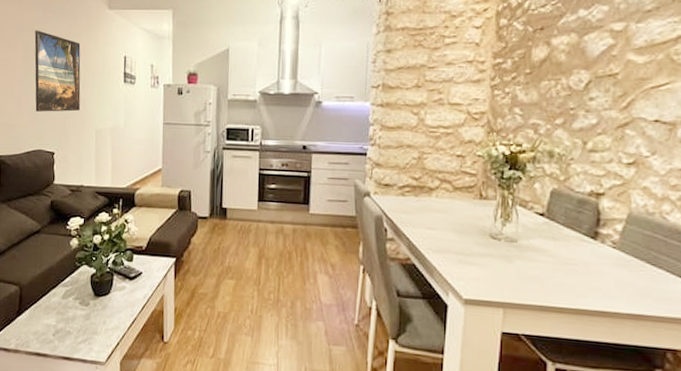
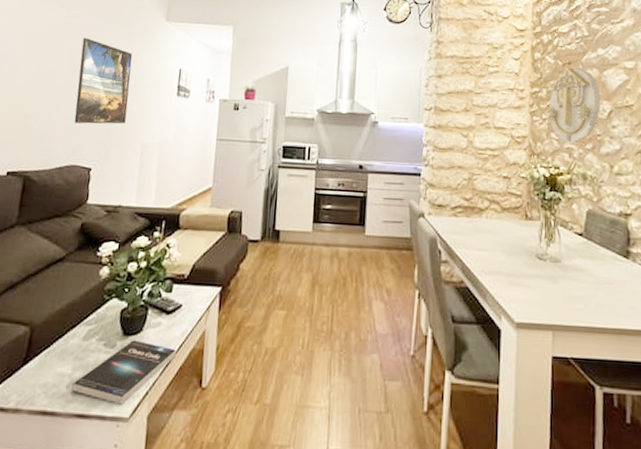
book: none [57,300,140,352] -> present [71,340,176,405]
wall decoration: none [511,34,578,118] -> present [547,67,601,143]

